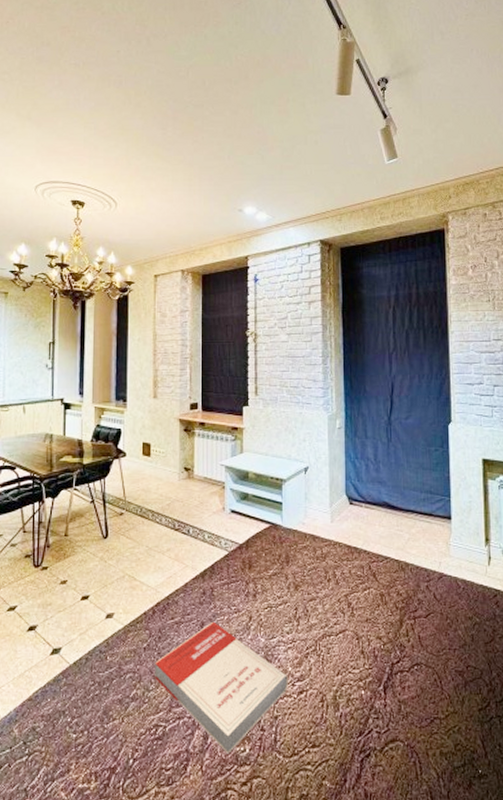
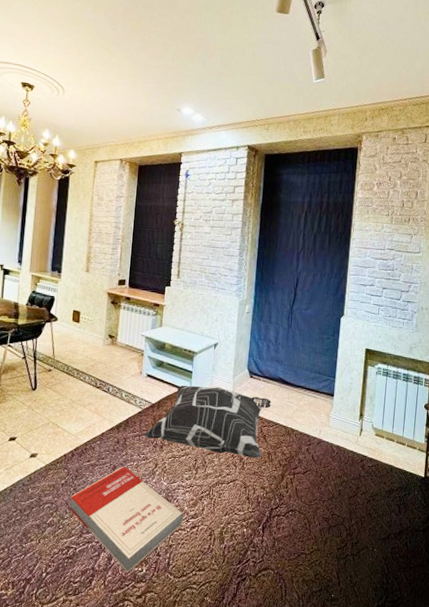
decorative pillow: none [233,518,378,601] -> present [144,385,271,458]

